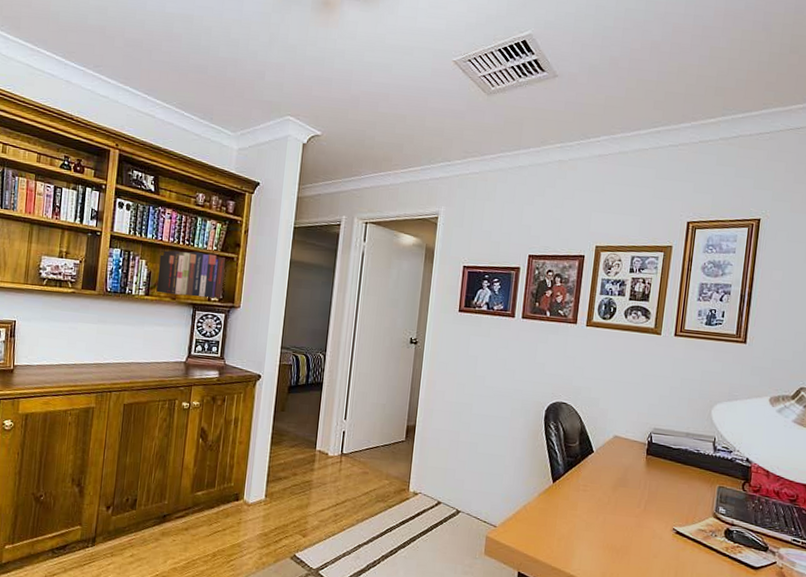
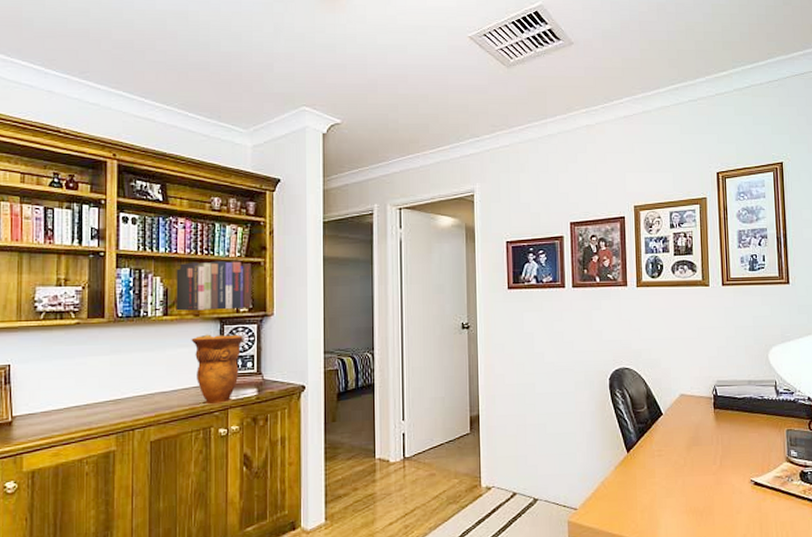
decorative vase: none [166,317,212,382] -> present [191,334,243,406]

